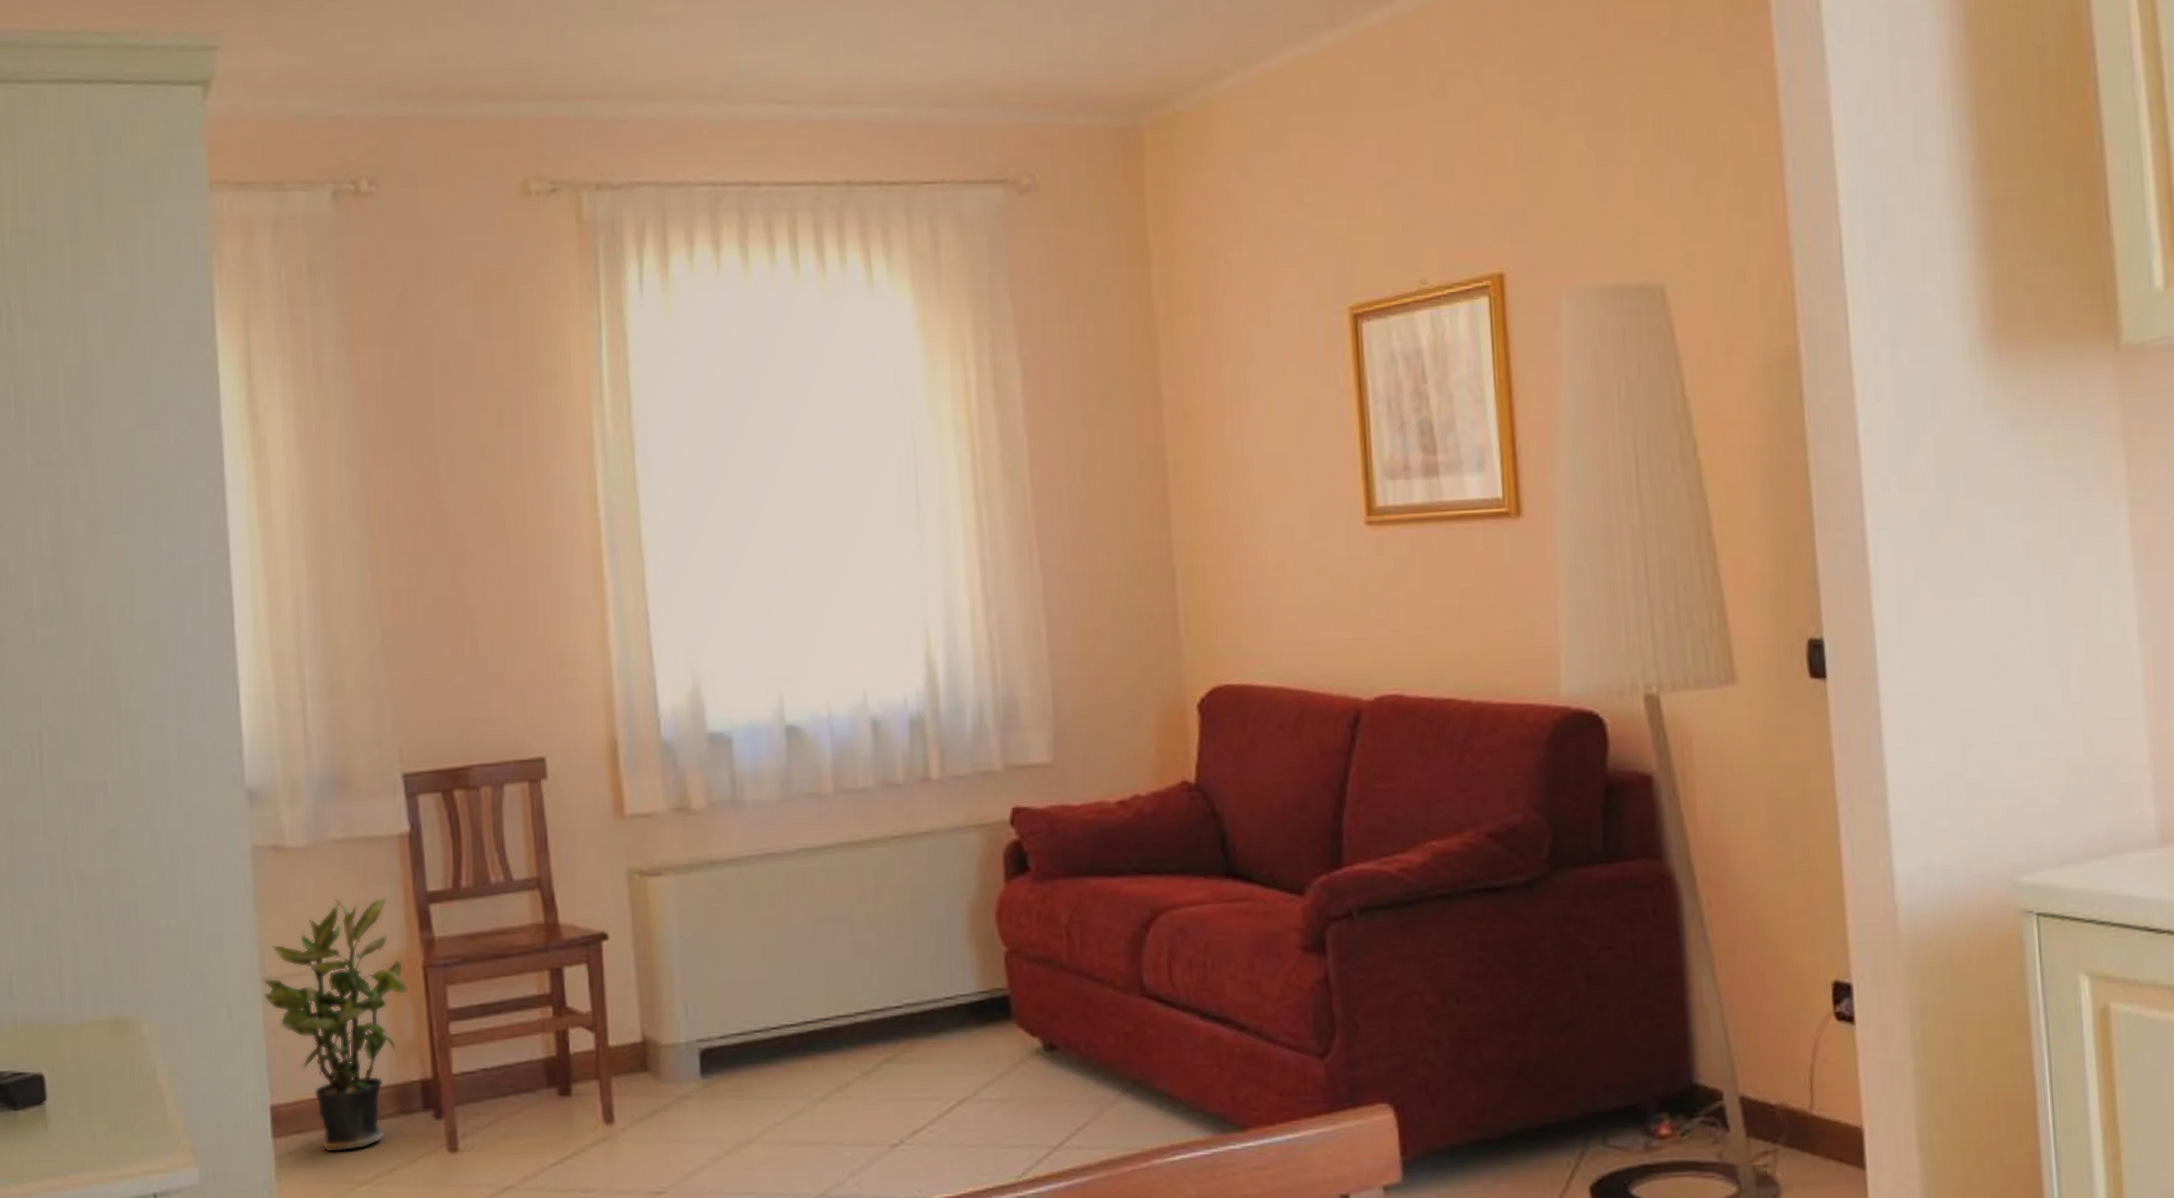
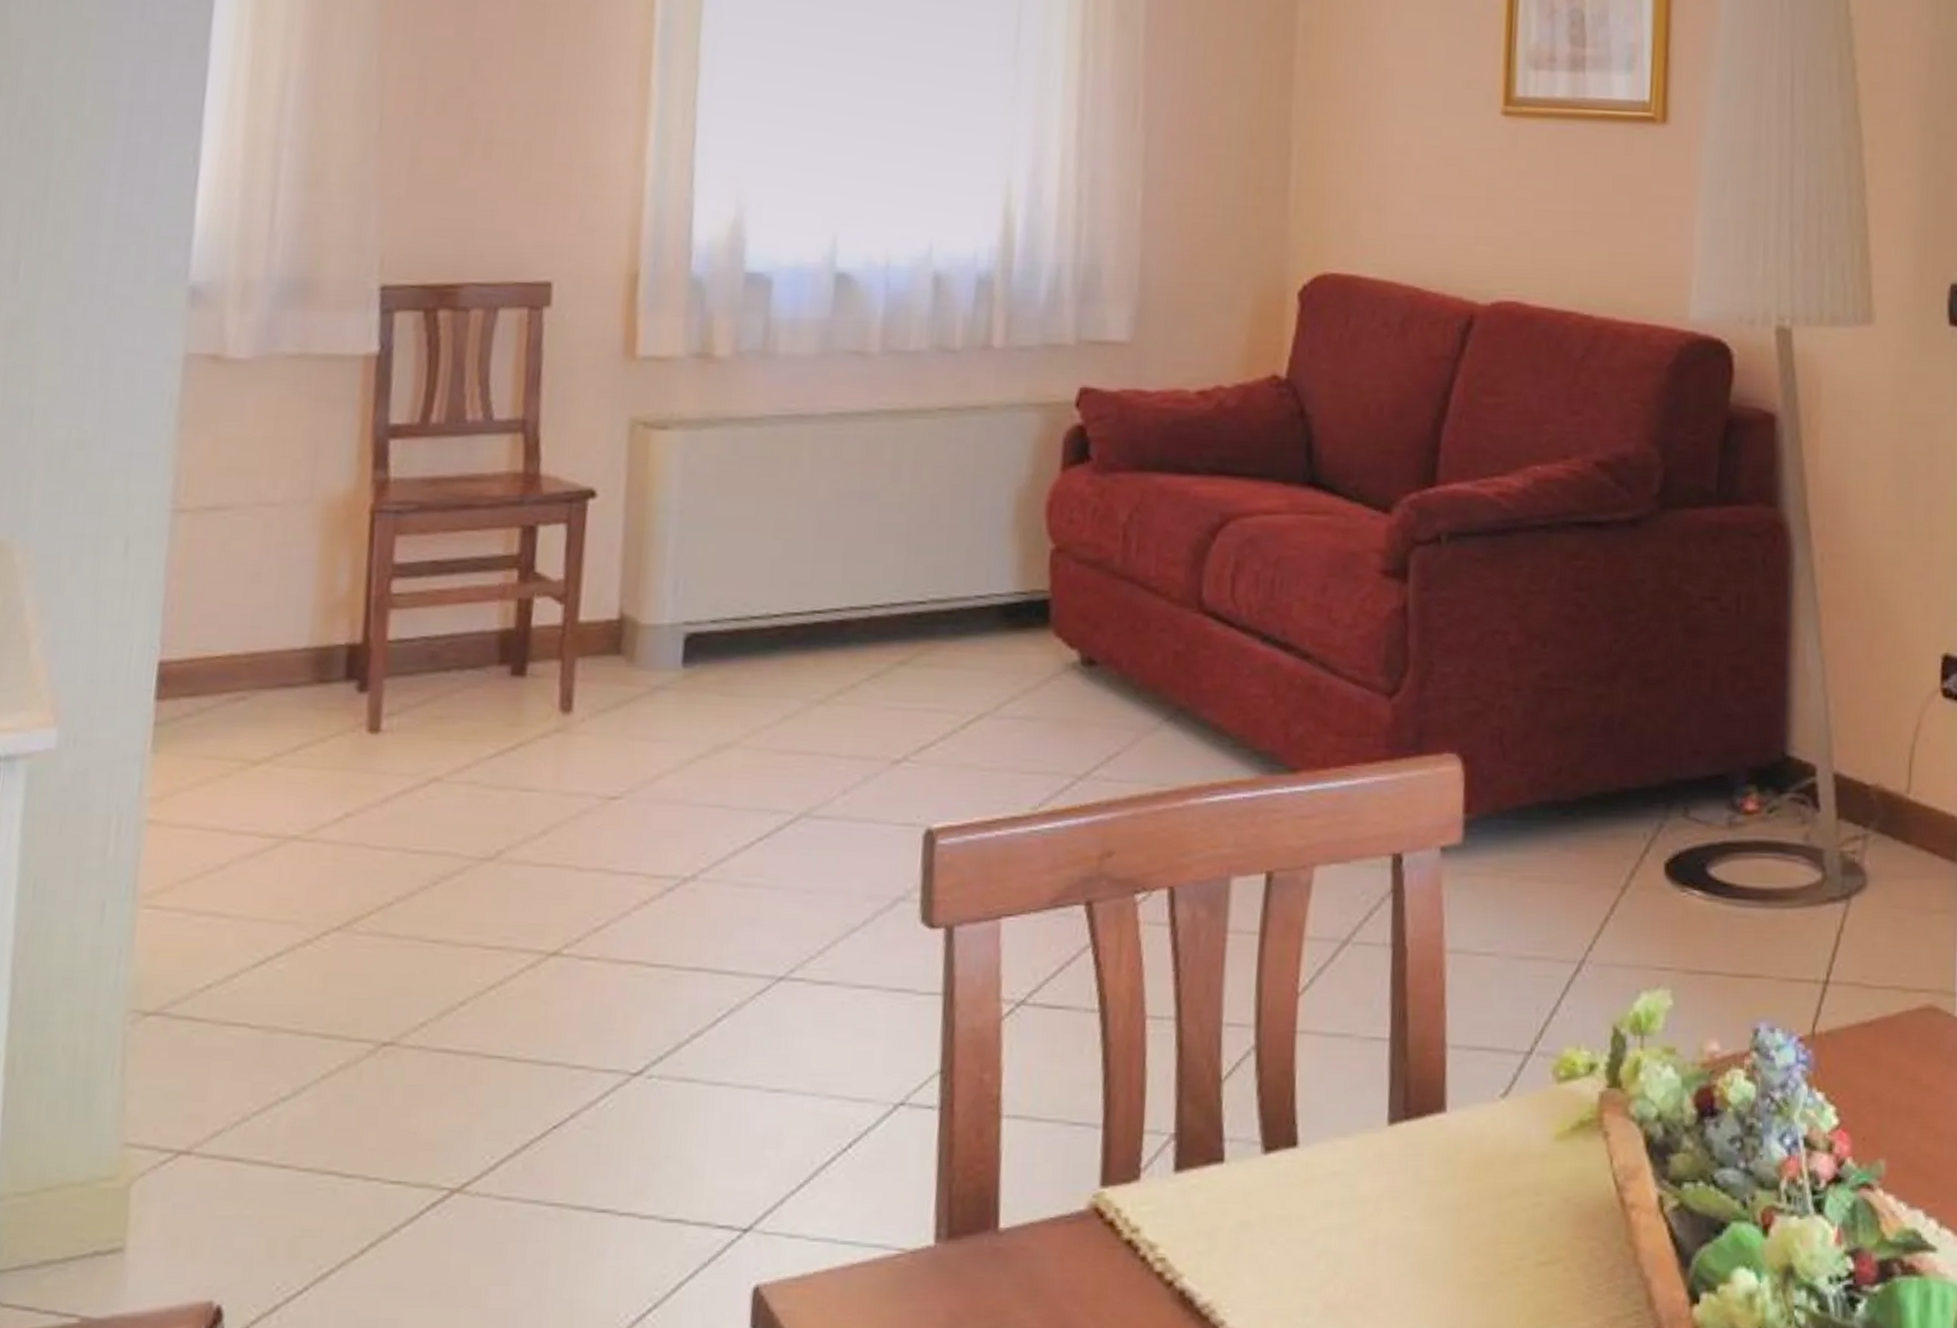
potted plant: present [263,897,408,1153] -> none [172,423,349,724]

